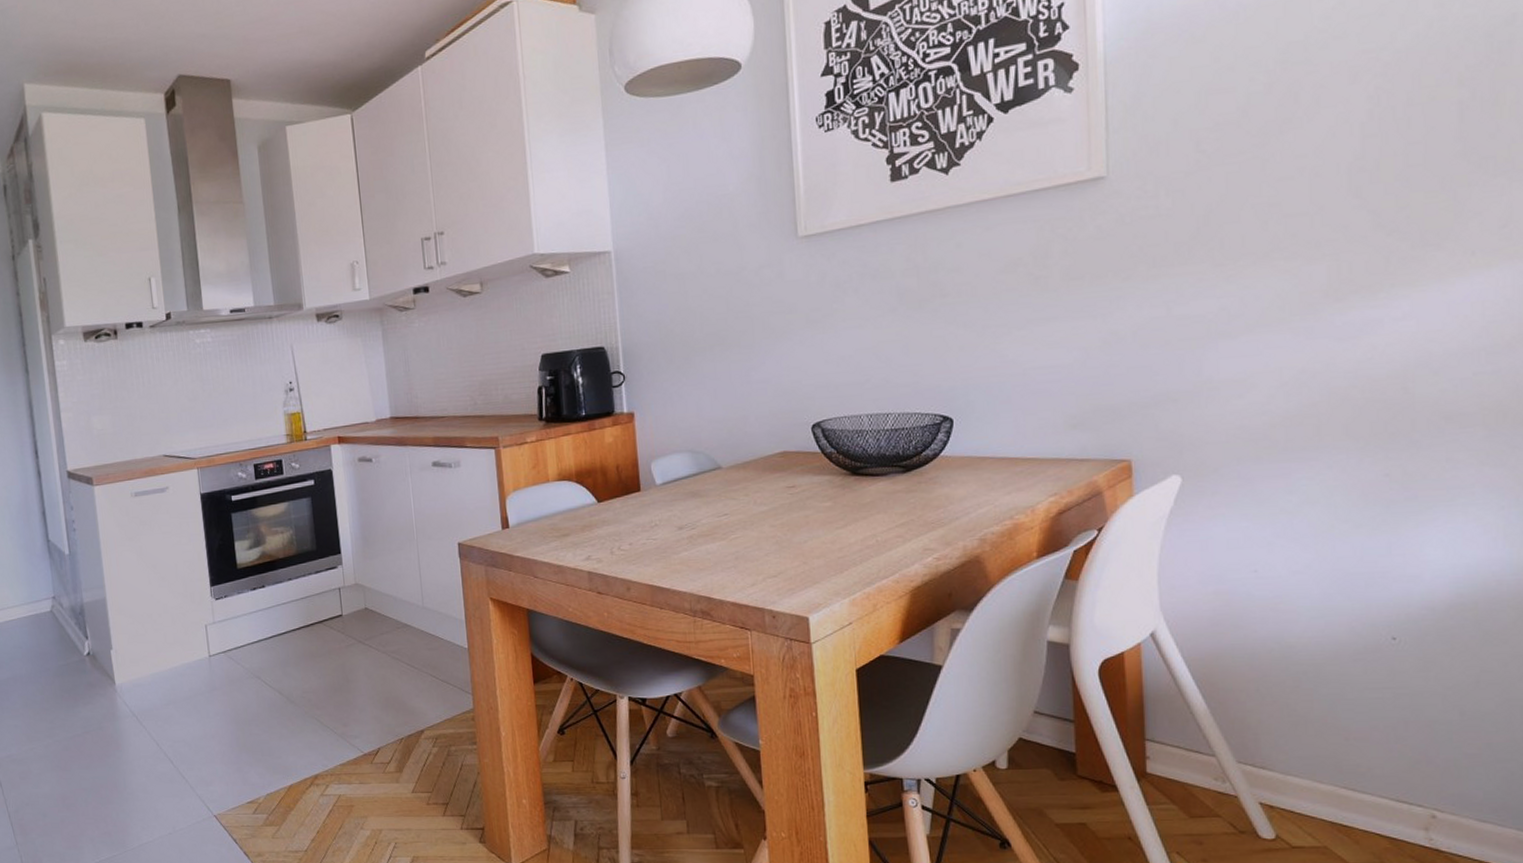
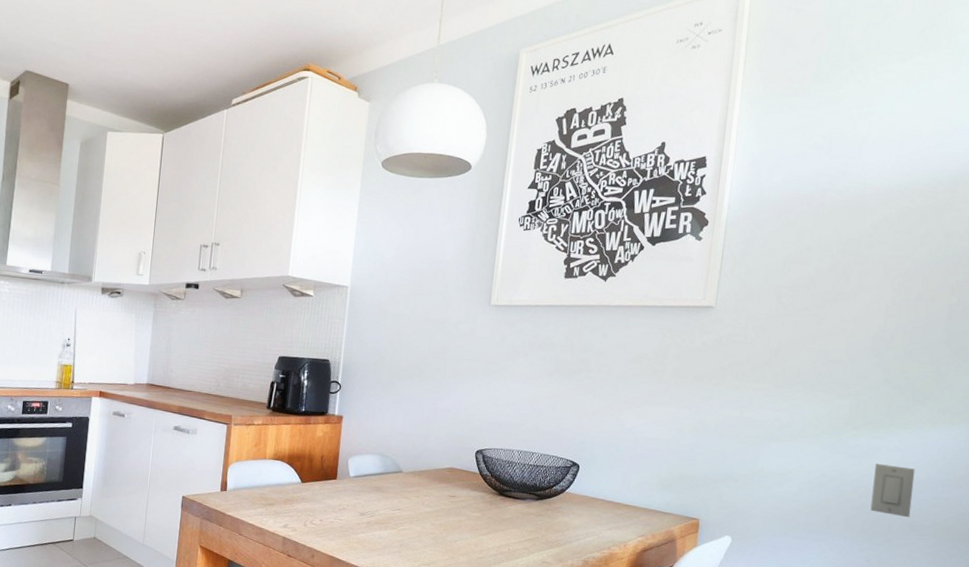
light switch: none [1378,339,1442,408] -> present [870,463,915,518]

